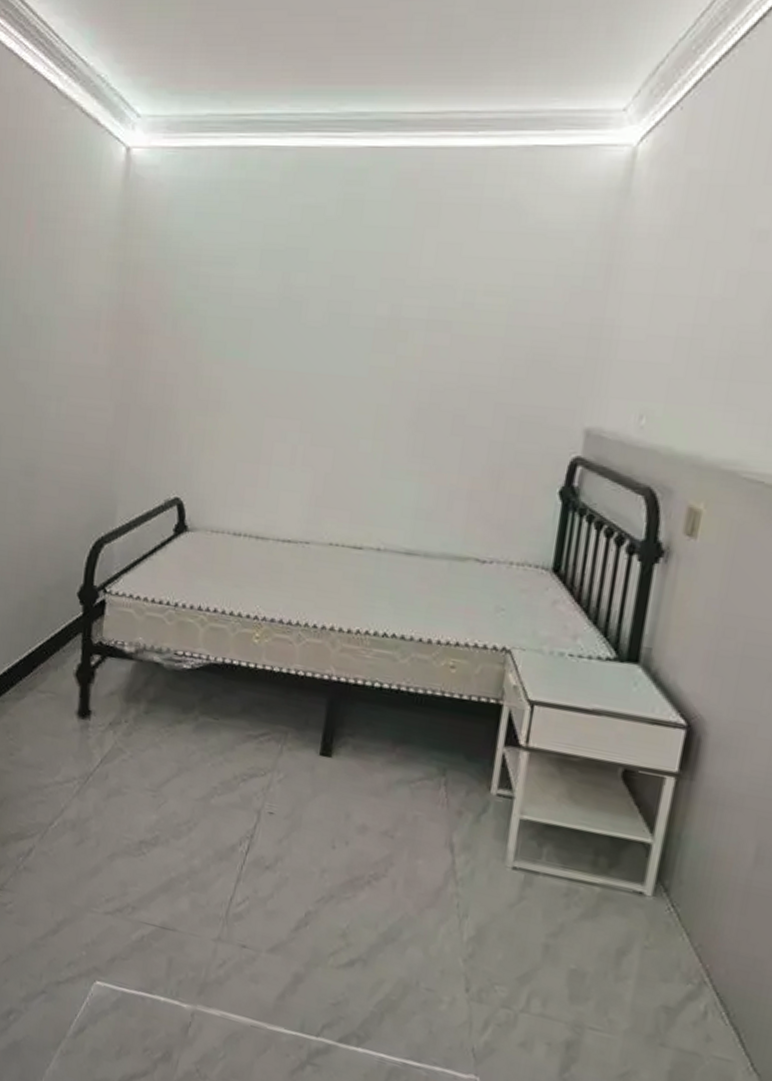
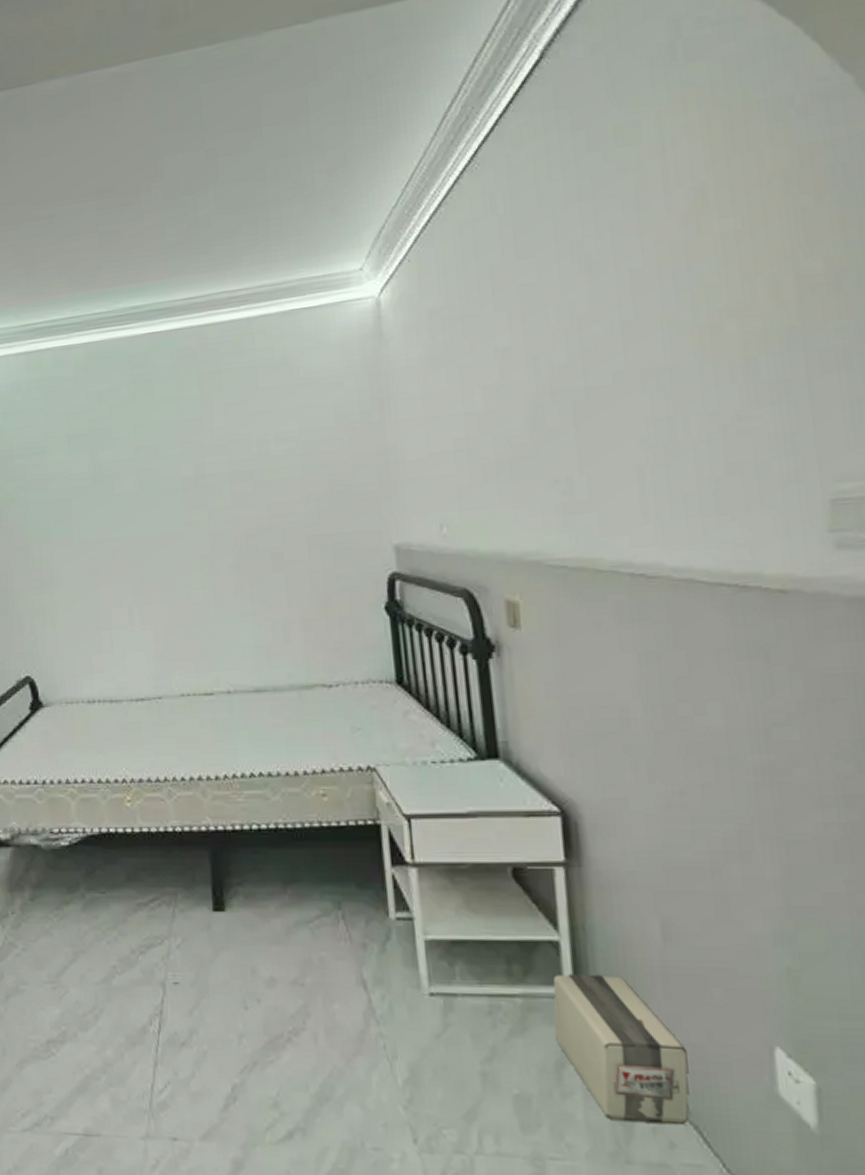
box: none [623,873,747,1025] -> present [552,973,689,1126]

